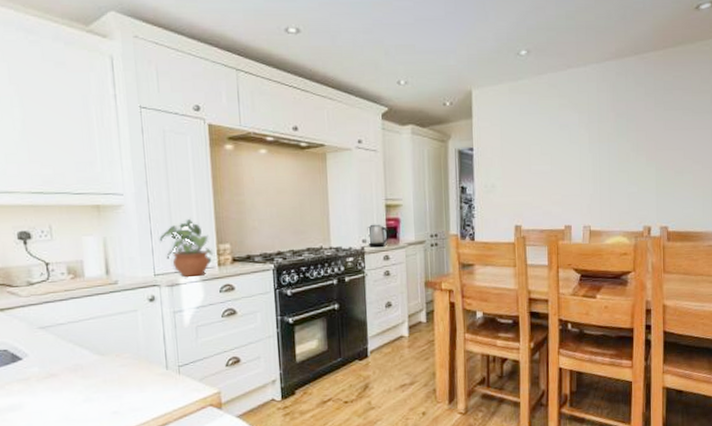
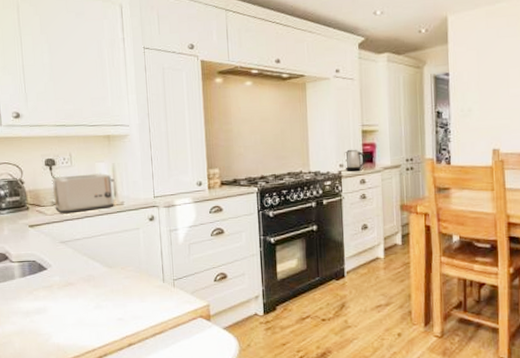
toaster: none [26,248,107,296] -> present [52,173,115,215]
potted plant: present [160,219,213,278] -> none [159,147,204,200]

